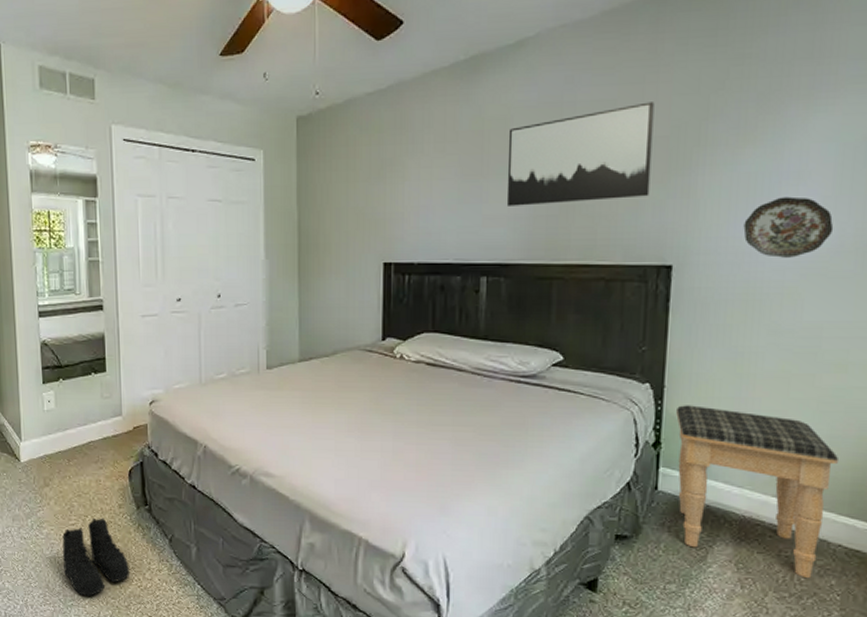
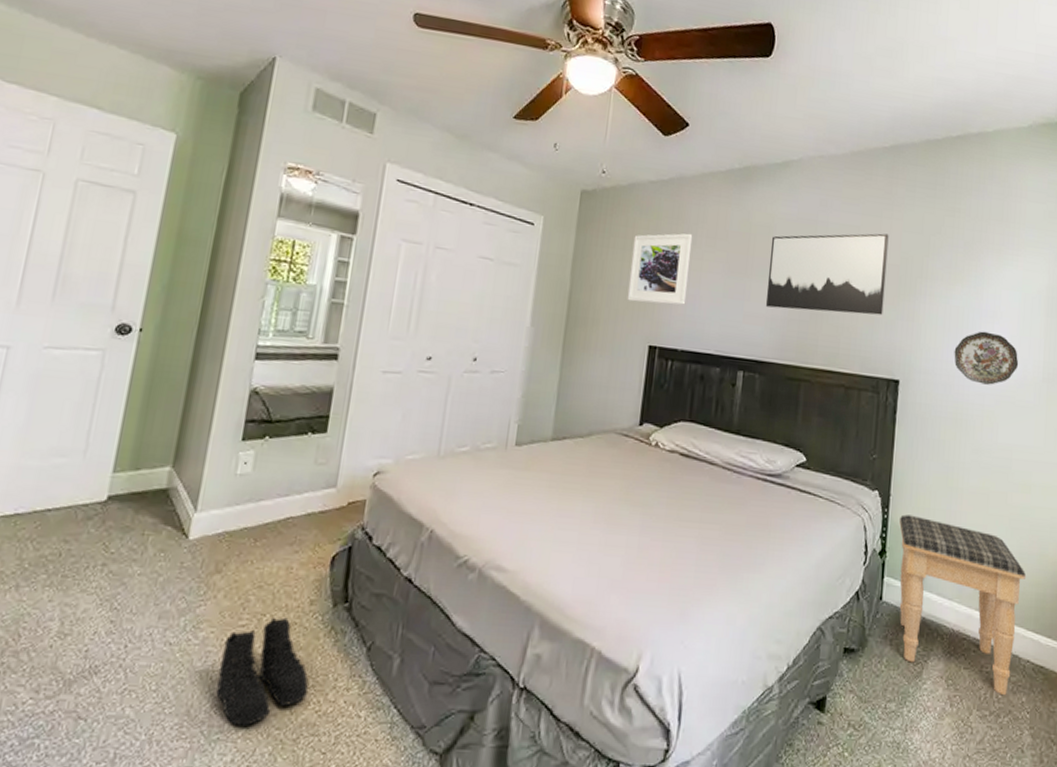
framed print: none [356,141,419,222] -> present [627,233,693,305]

